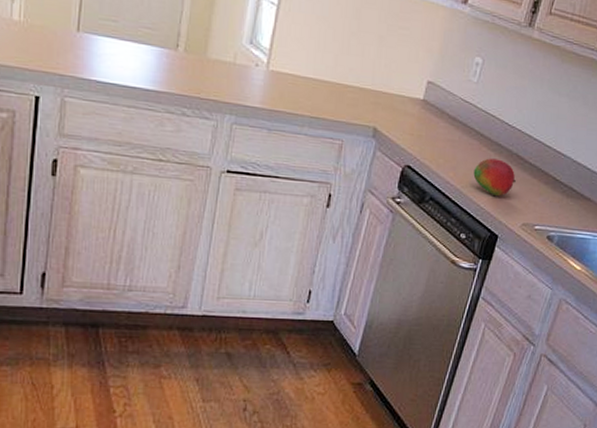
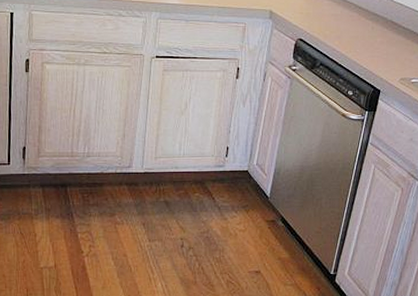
fruit: present [473,158,516,197] -> none [355,26,392,58]

